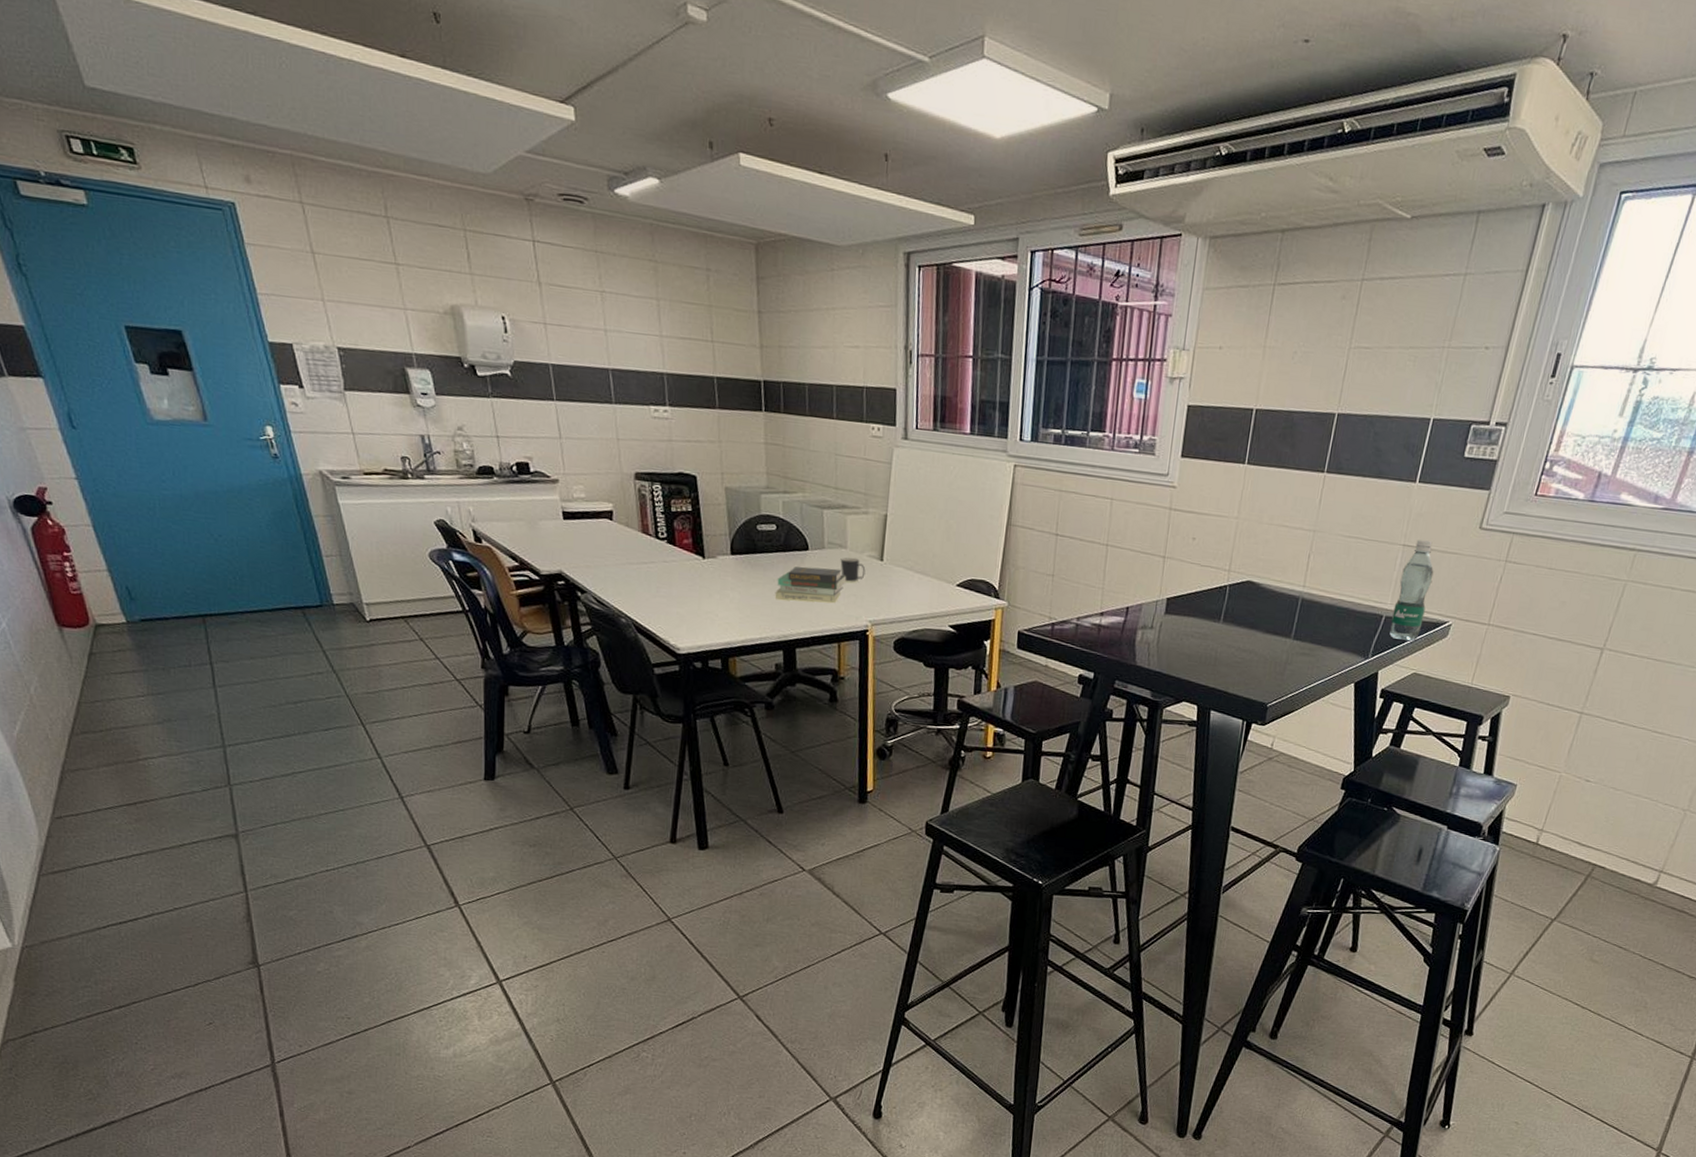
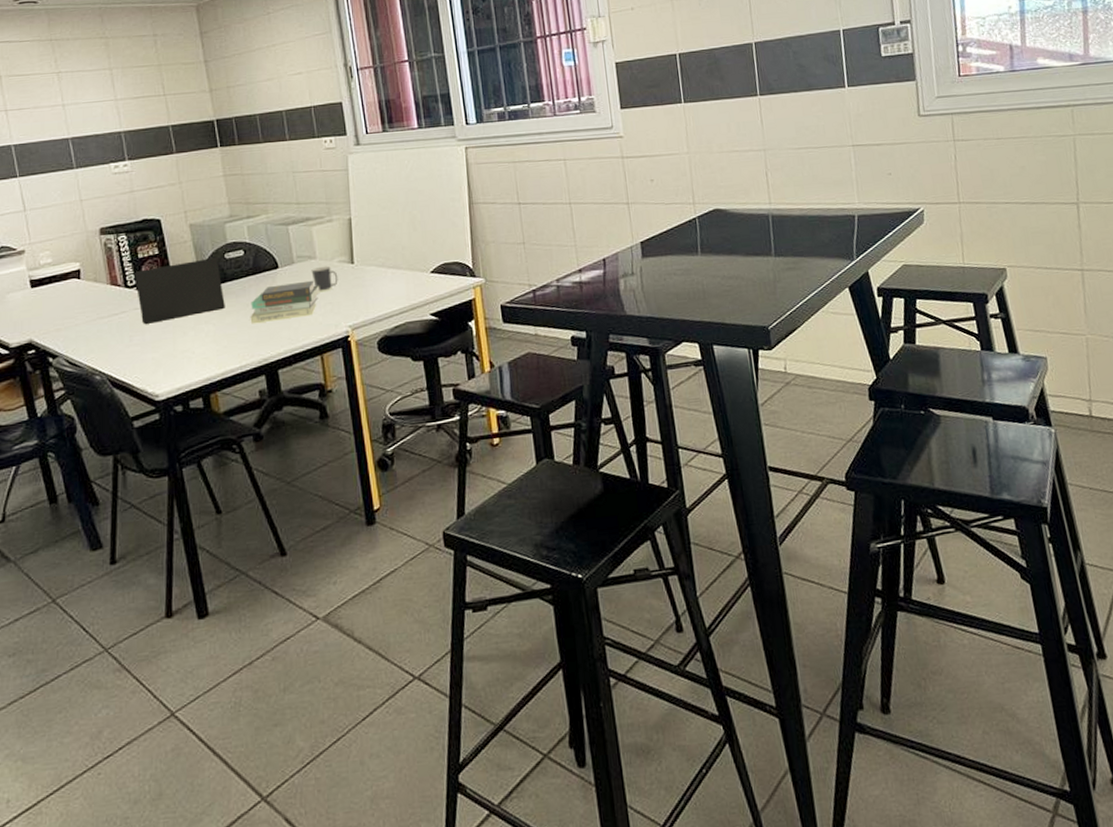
laptop: none [666,523,753,580] -> present [135,257,225,324]
bottle: present [1389,539,1434,642] -> none [859,136,896,236]

